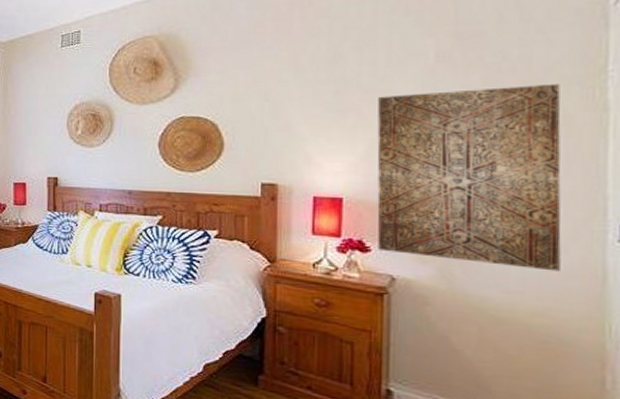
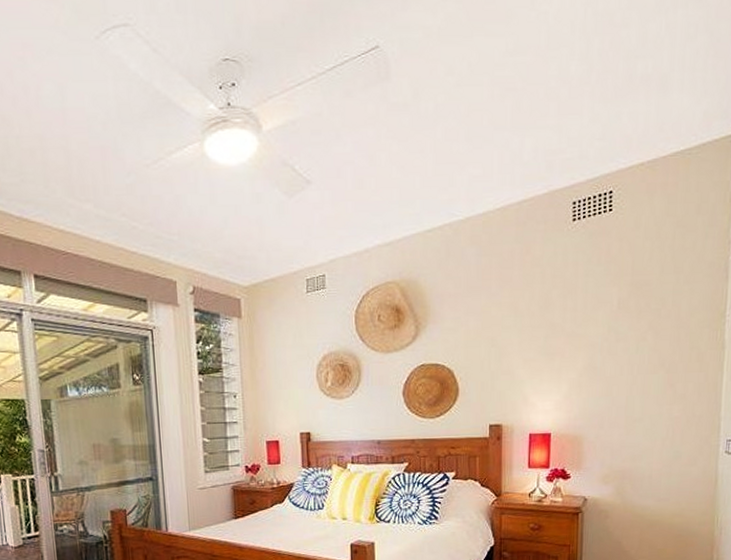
wall art: present [377,83,561,272] -> none [575,326,697,480]

